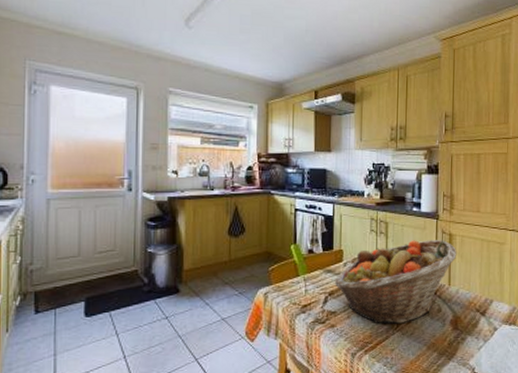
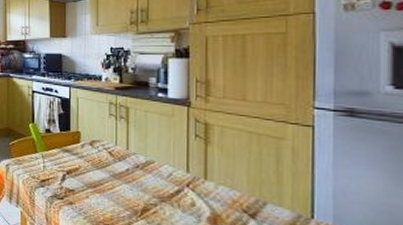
fruit basket: present [335,240,457,325] -> none [73,127,215,212]

